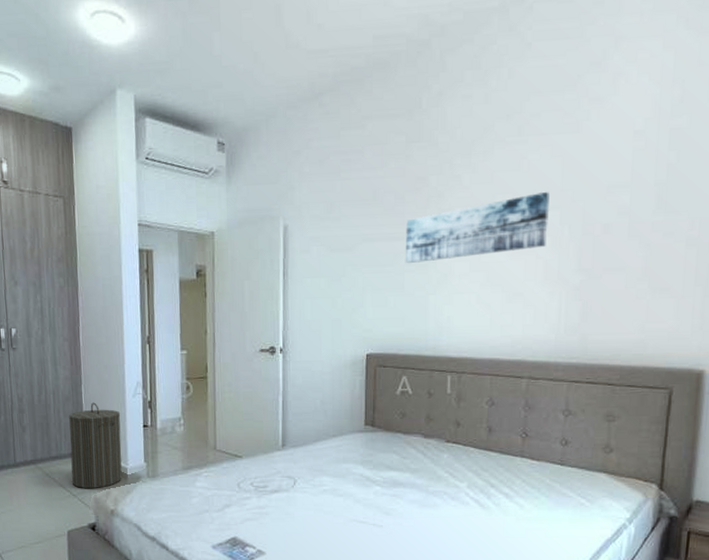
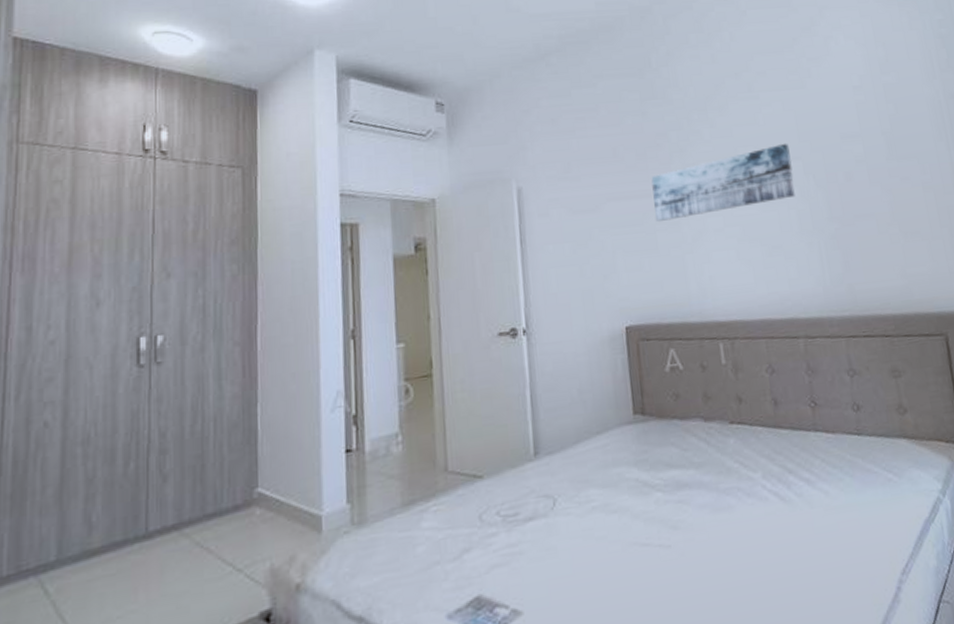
laundry hamper: present [69,402,122,489] -> none [236,425,314,557]

